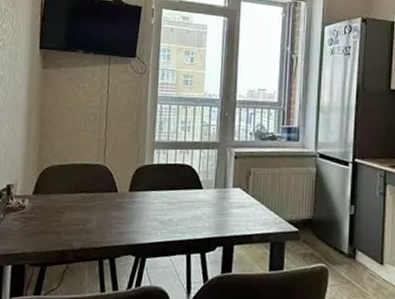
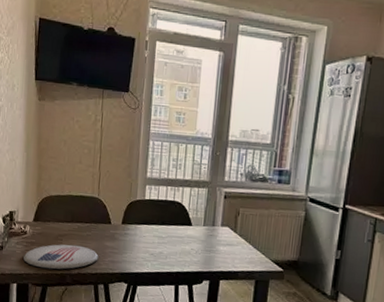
plate: none [20,217,104,246] -> present [23,244,99,270]

